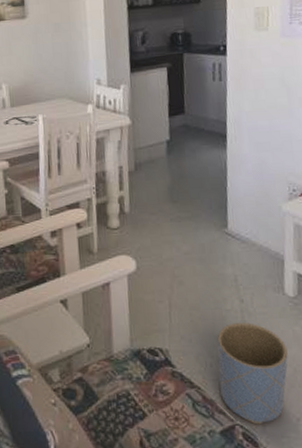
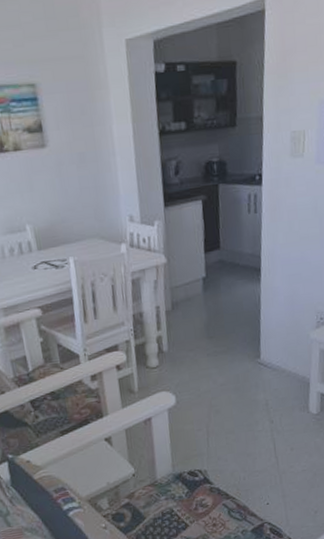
planter: present [217,323,288,425] -> none [249,439,310,521]

